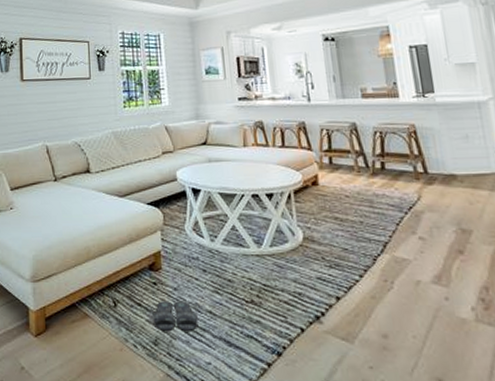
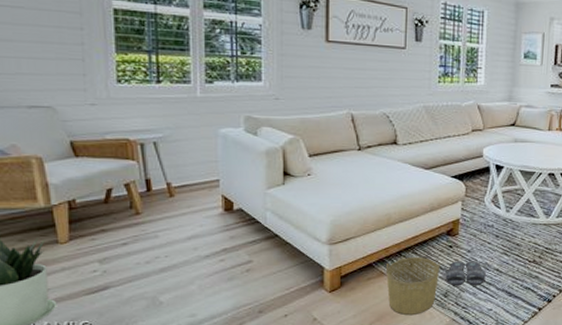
basket: none [89,296,147,366] -> present [385,257,441,315]

